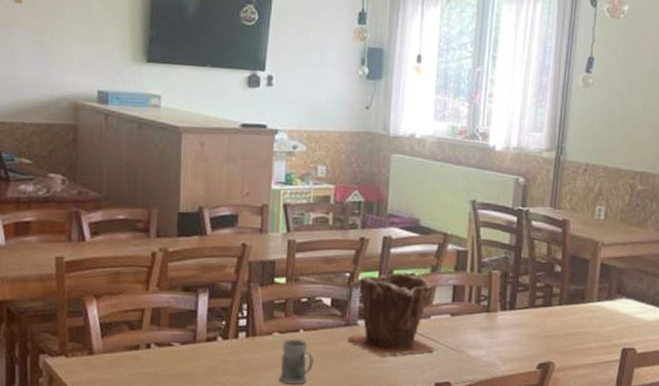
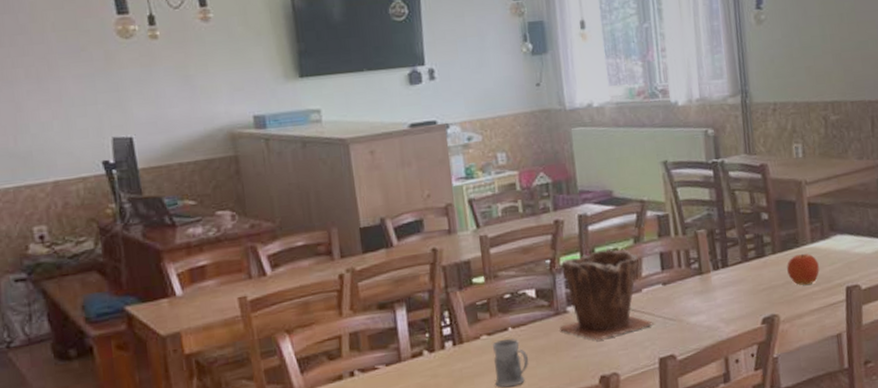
fruit: none [570,310,601,340] -> present [787,254,820,286]

